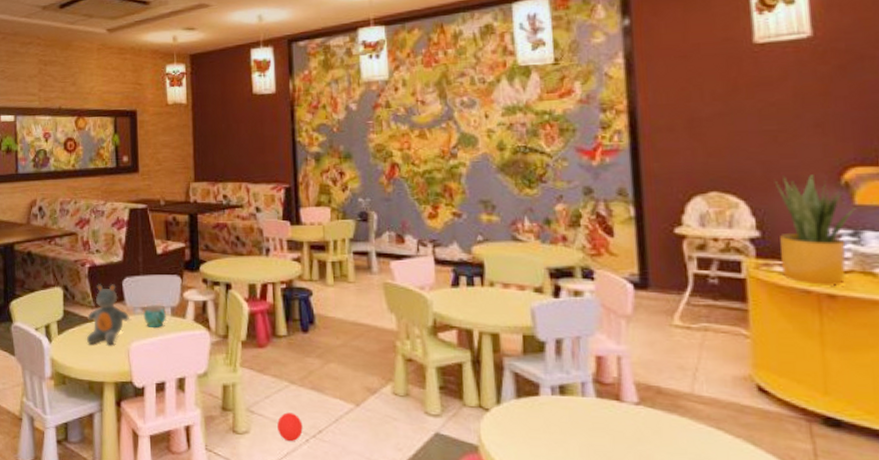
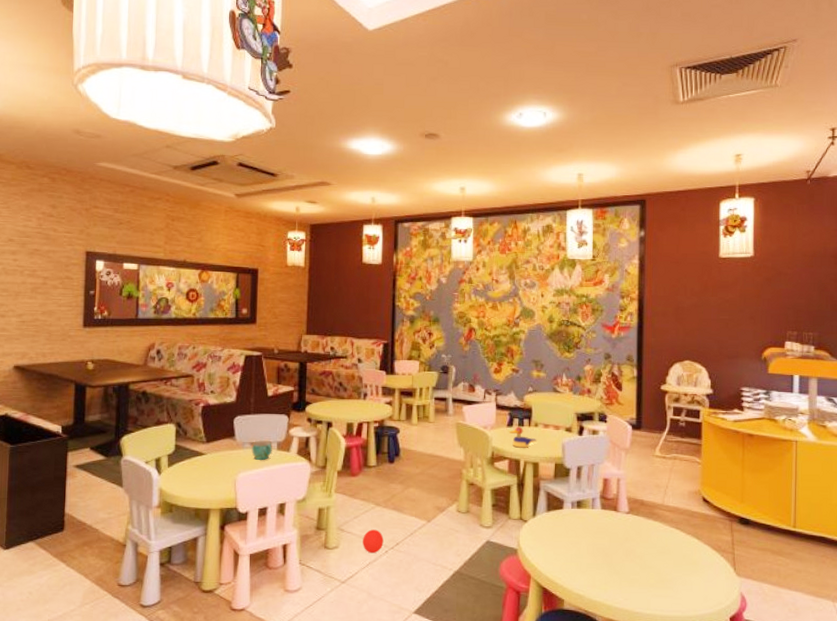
stuffed animal: present [86,284,129,345] -> none [195,421,238,476]
toy duck: none [453,286,495,316] -> present [508,426,537,449]
planter: present [774,174,856,286] -> none [723,351,769,428]

